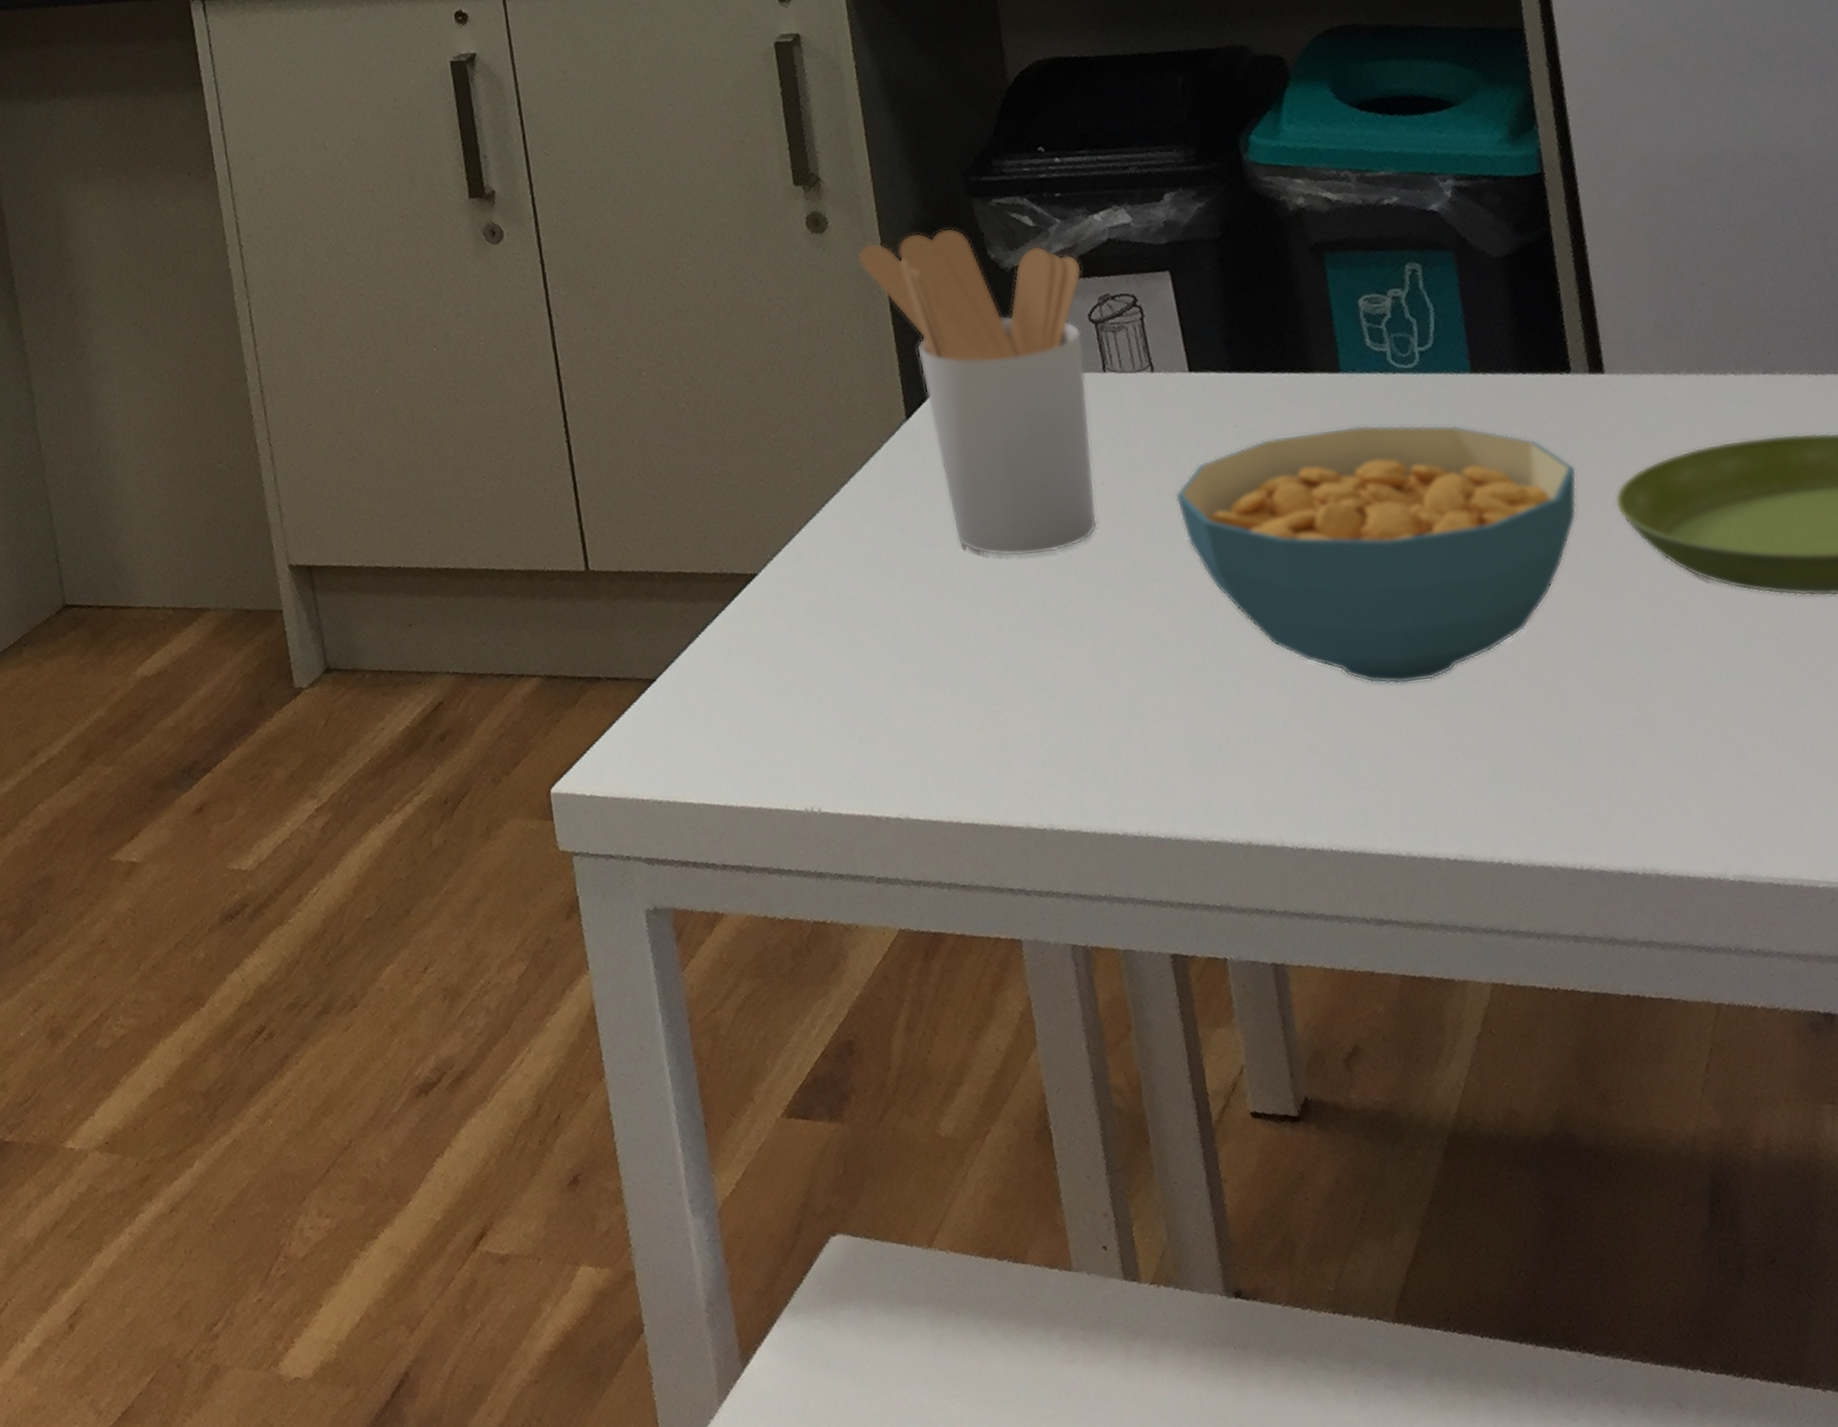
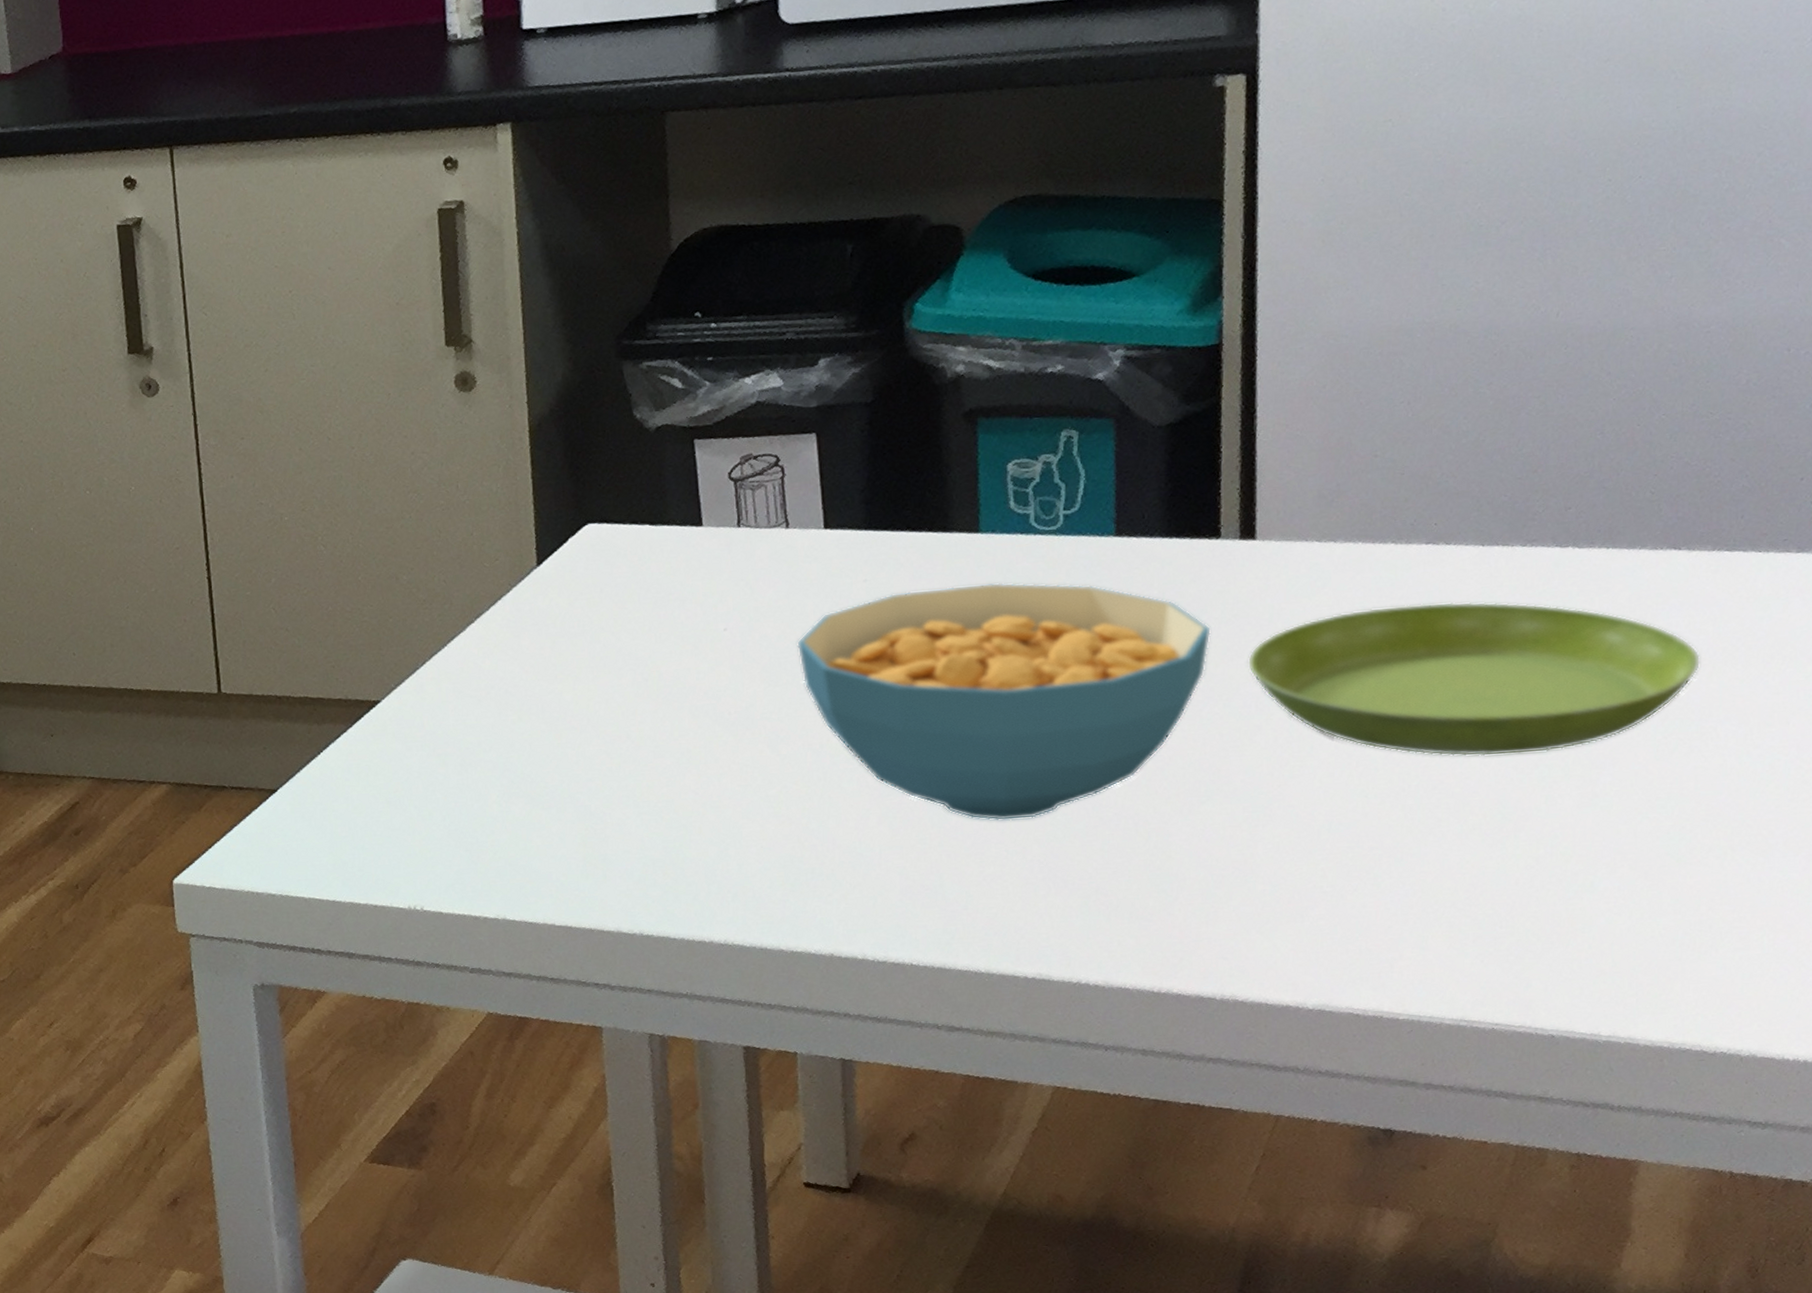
utensil holder: present [858,227,1098,557] -> none [503,388,727,694]

